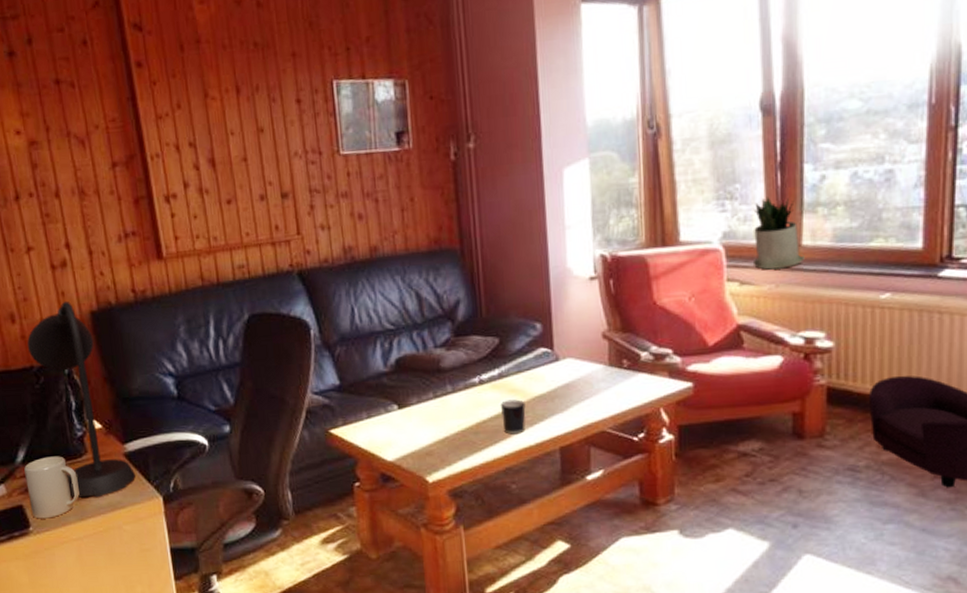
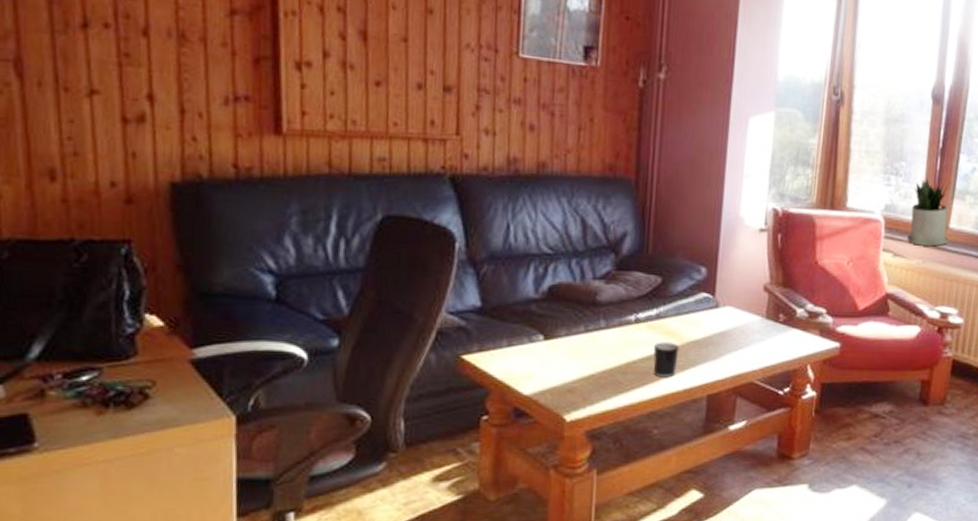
mug: present [24,456,80,519] -> none [38,355,118,433]
desk lamp: present [27,300,136,498] -> none [68,164,204,412]

